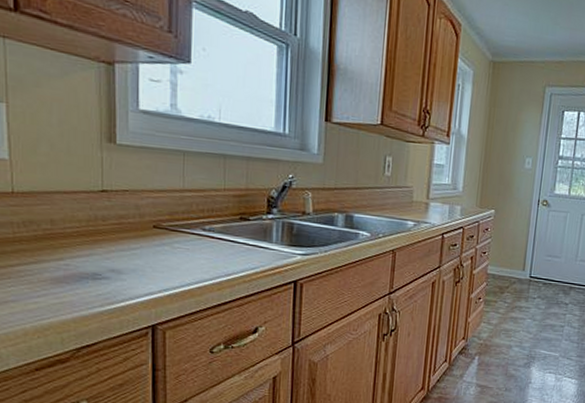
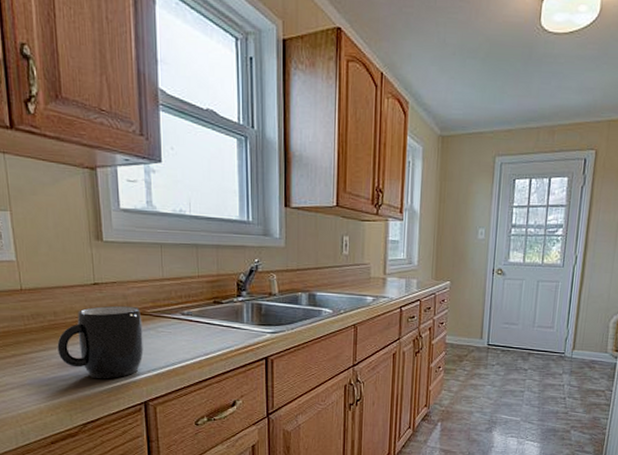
mug: none [52,216,156,299] -> present [57,305,144,379]

